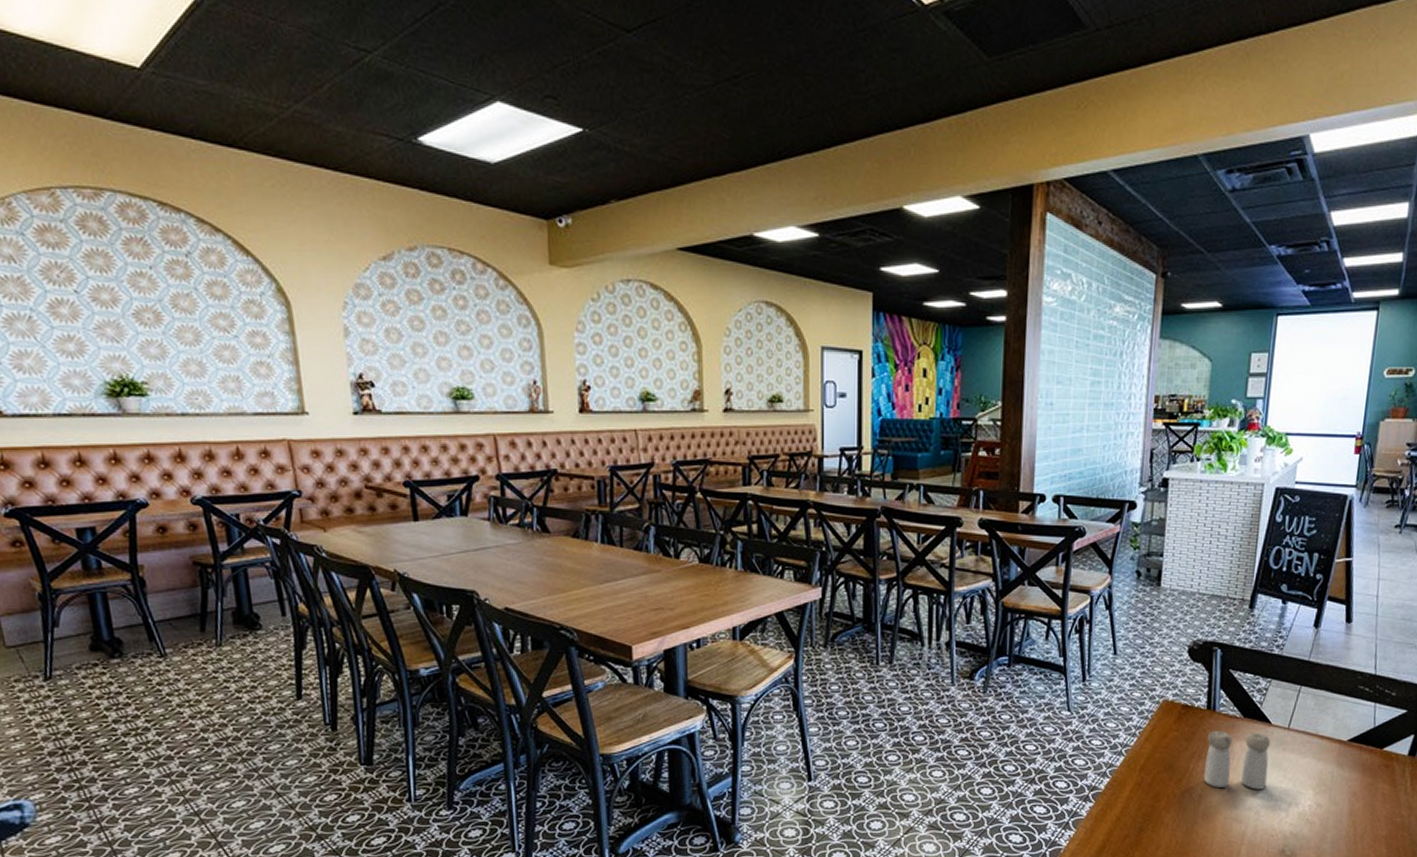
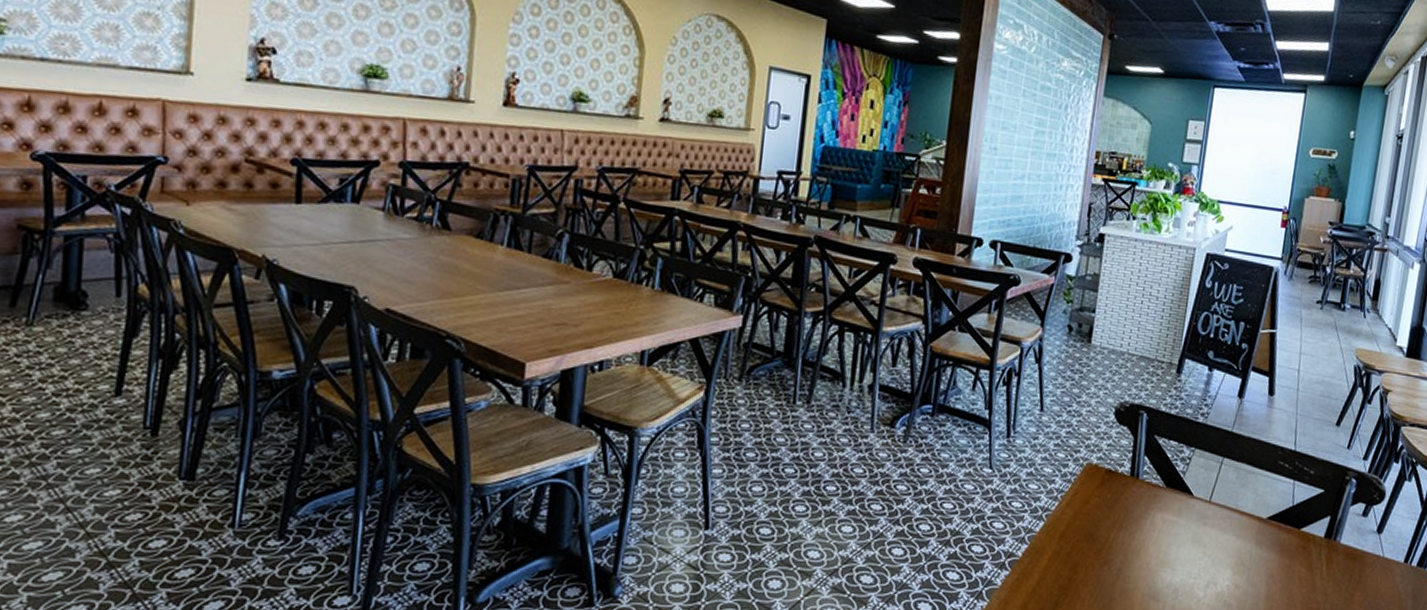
salt and pepper shaker: present [1204,731,1271,790] -> none [1124,500,1192,566]

